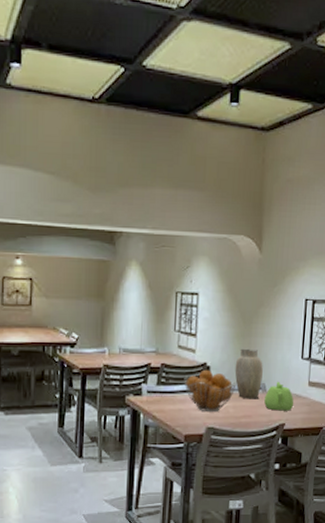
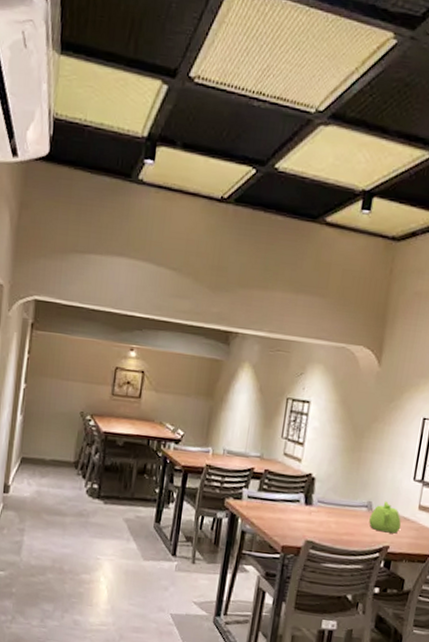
fruit basket: present [184,369,237,411] -> none [286,480,342,525]
vase: present [235,348,263,399] -> none [340,462,372,518]

